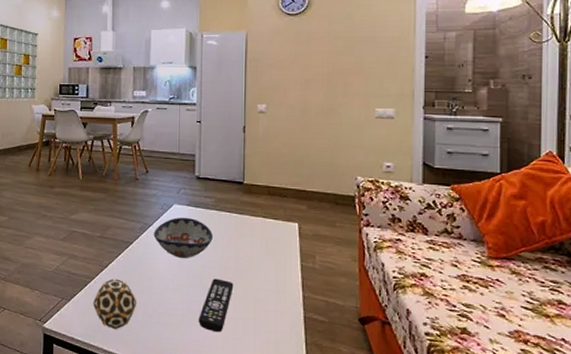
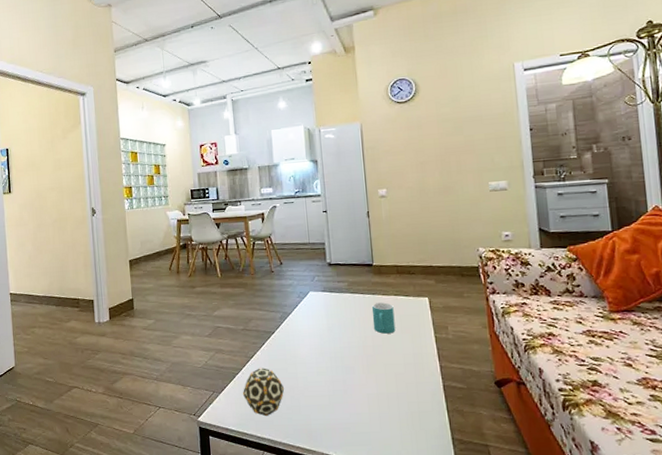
decorative bowl: present [153,217,213,258] -> none [293,302,349,342]
remote control: present [199,278,234,333] -> none [344,358,374,409]
mug: none [237,223,261,257] -> present [371,302,396,334]

